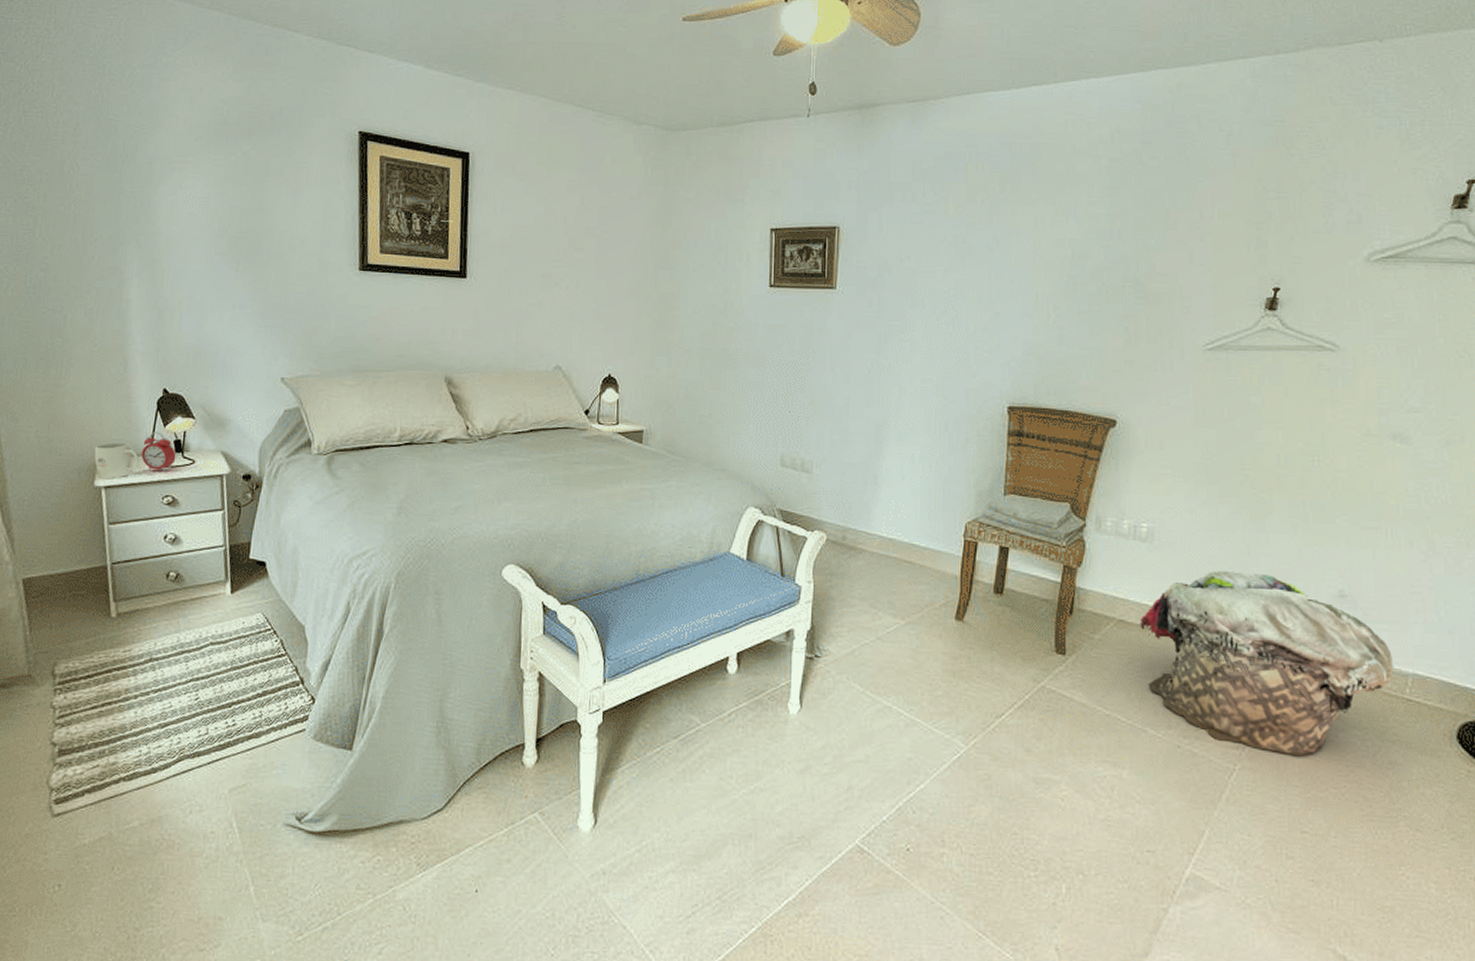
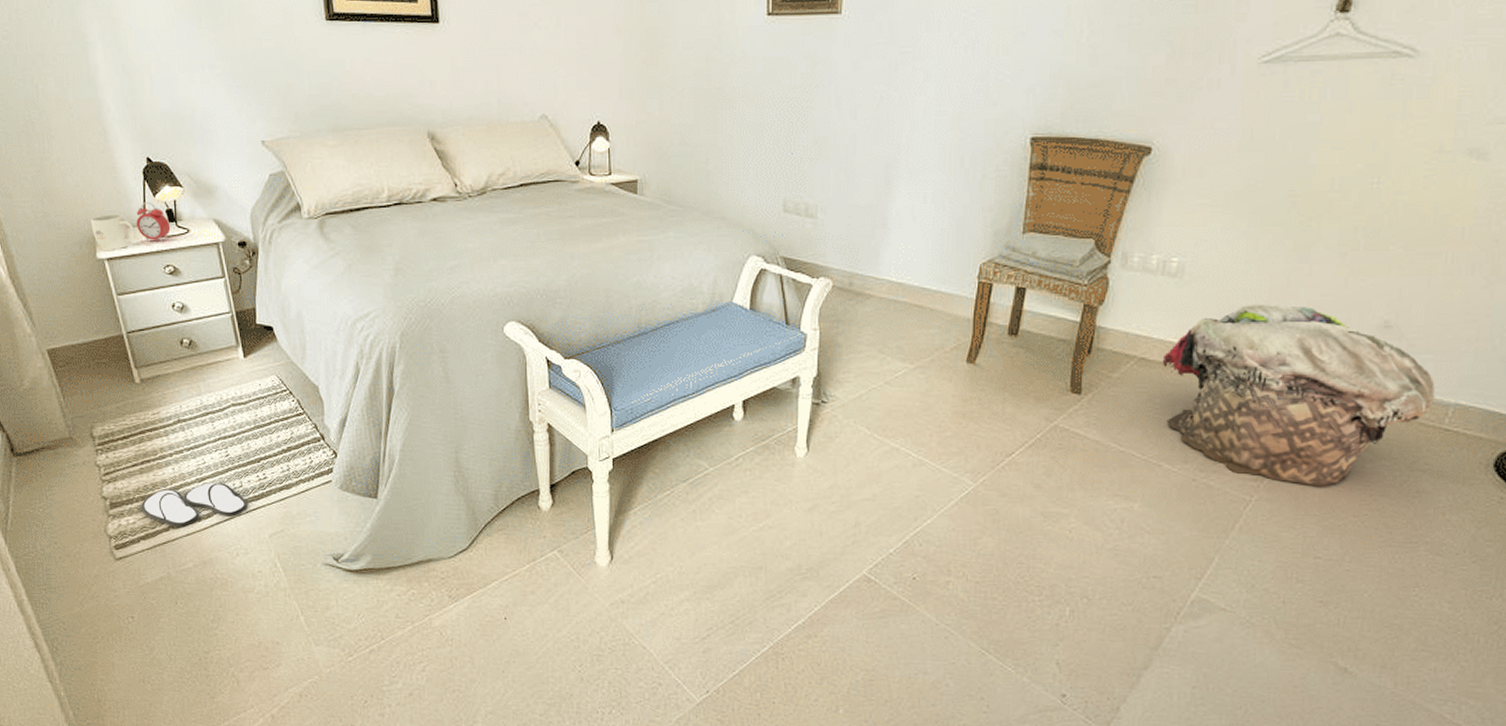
slippers: none [92,729,211,780] -> present [141,483,248,528]

